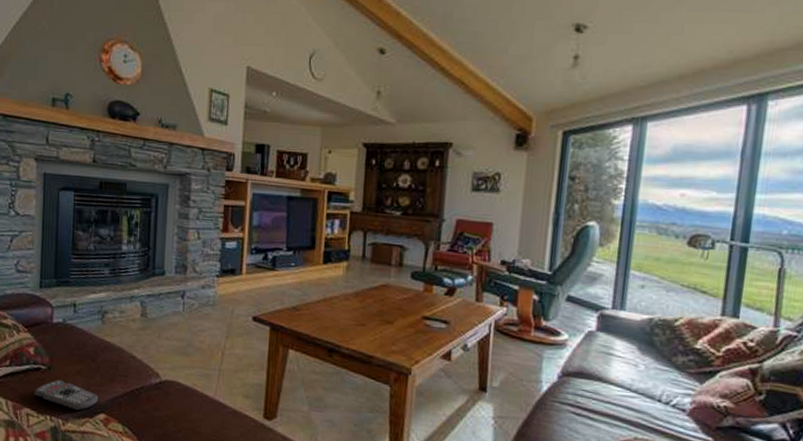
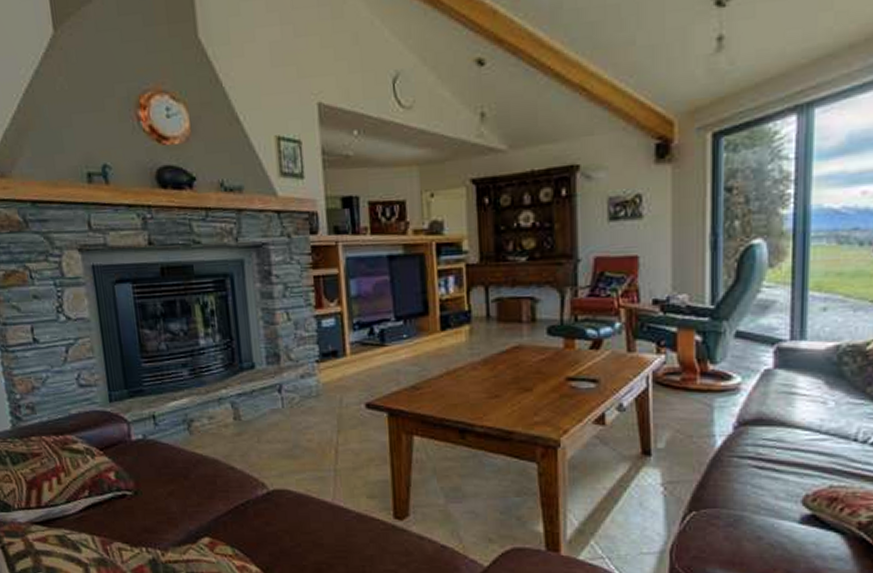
remote control: present [34,379,98,411] -> none [122,505,198,537]

